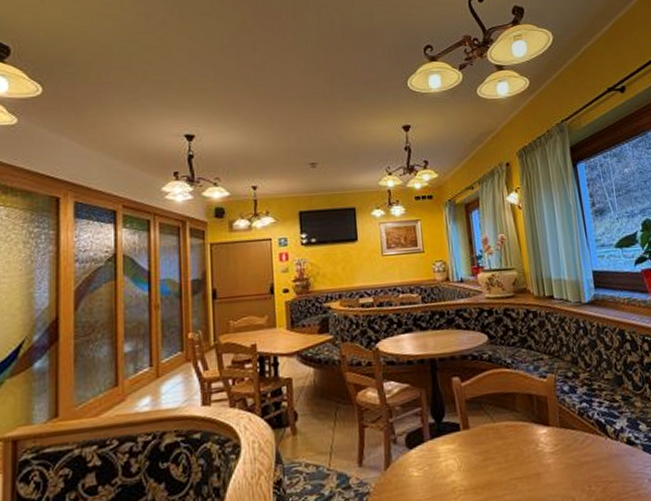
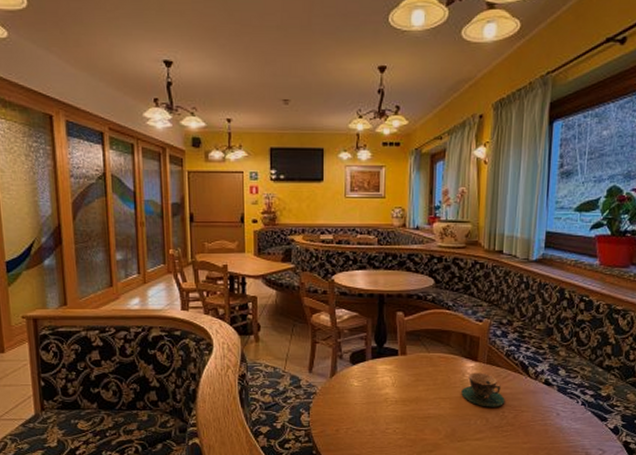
teacup: none [538,439,589,483] -> present [461,372,505,407]

